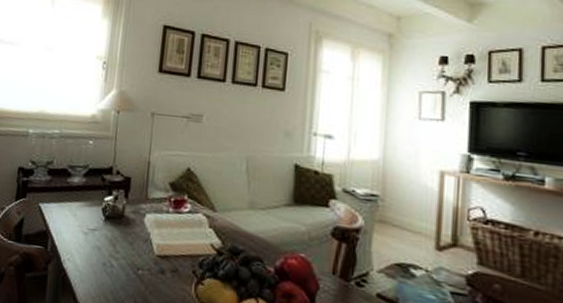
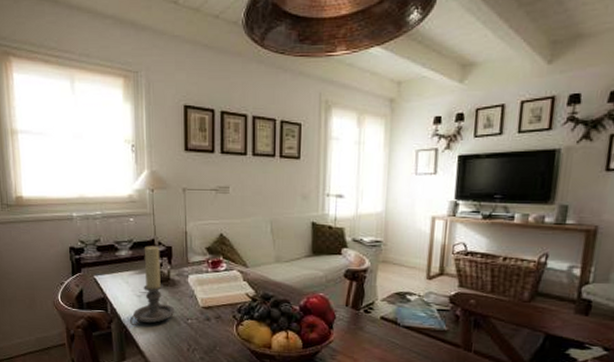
candle holder: none [70,174,125,271] -> present [130,246,175,326]

